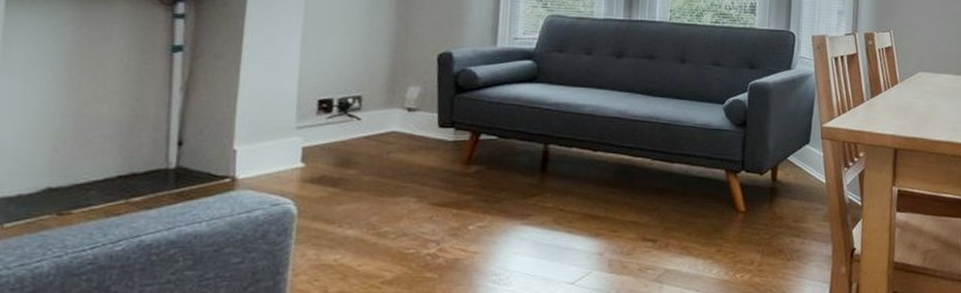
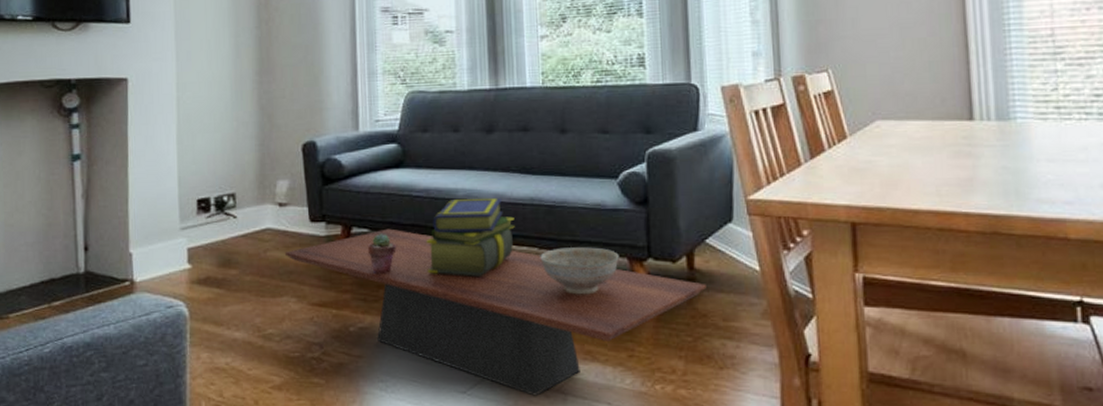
coffee table: none [408,137,784,285] -> present [284,228,706,396]
potted succulent: none [494,141,522,177] -> present [367,234,396,273]
stack of books: none [549,113,634,182] -> present [427,197,515,276]
decorative bowl: none [652,159,718,200] -> present [540,247,619,295]

